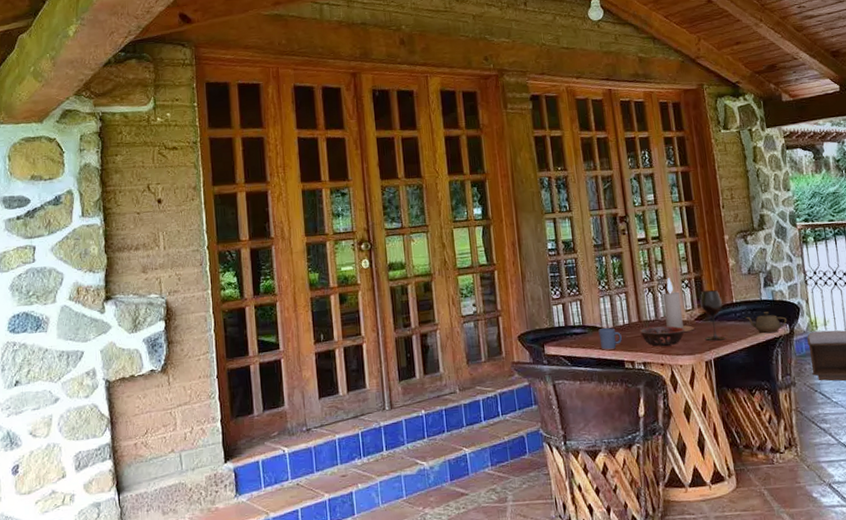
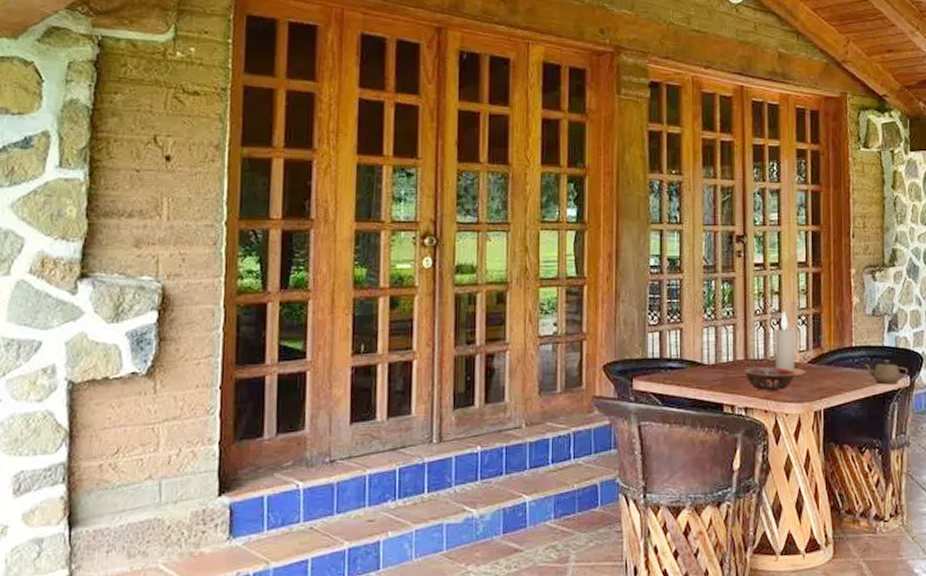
mug: present [598,328,622,350] -> none [698,364,724,390]
wineglass: present [700,289,726,341] -> none [816,329,840,389]

